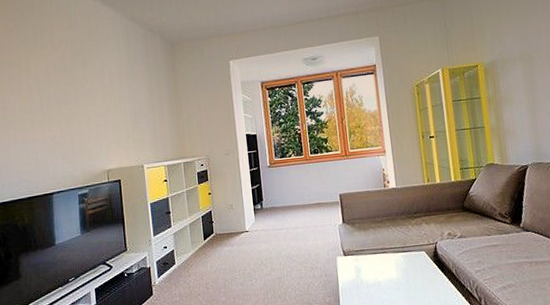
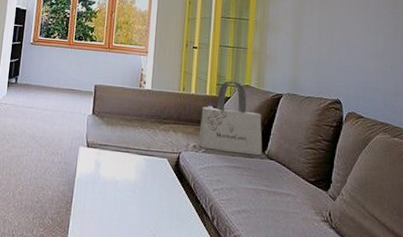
tote bag: none [449,162,517,234] -> present [198,80,263,156]

